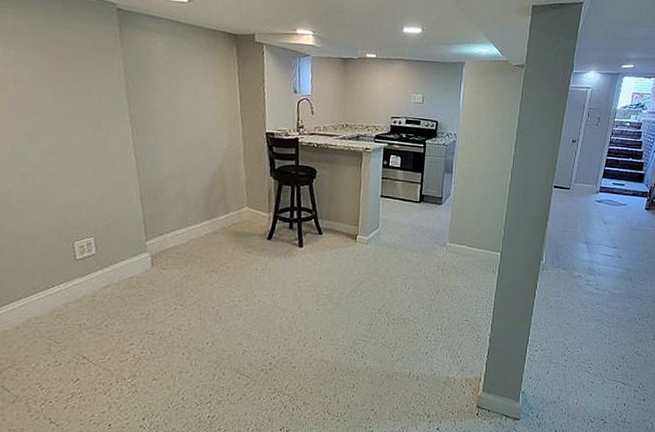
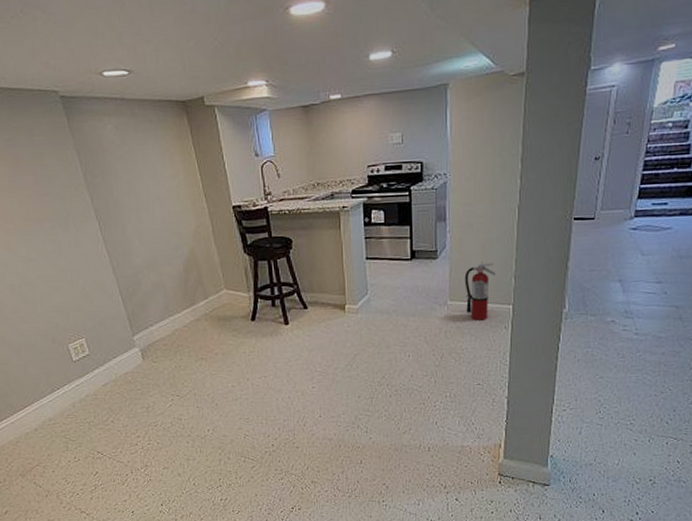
fire extinguisher: none [462,212,489,263] -> present [464,262,495,321]

